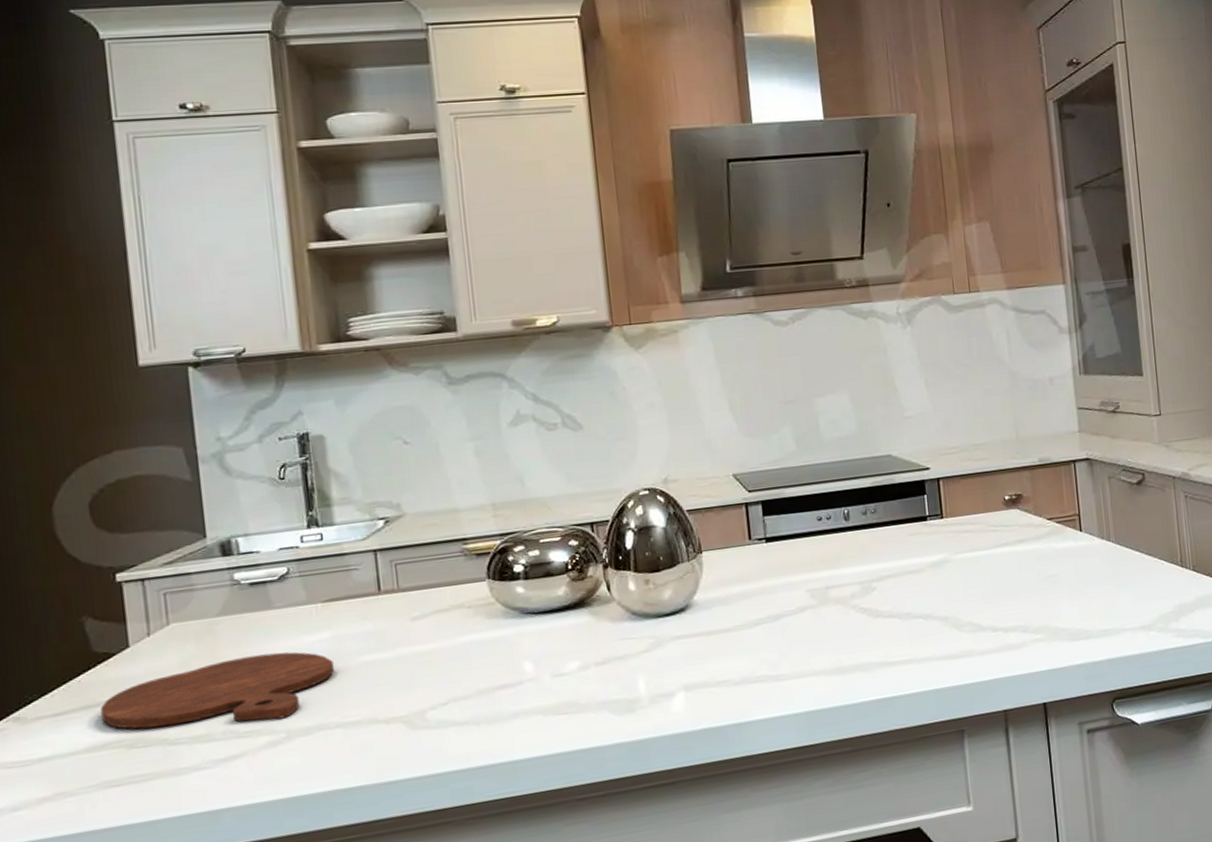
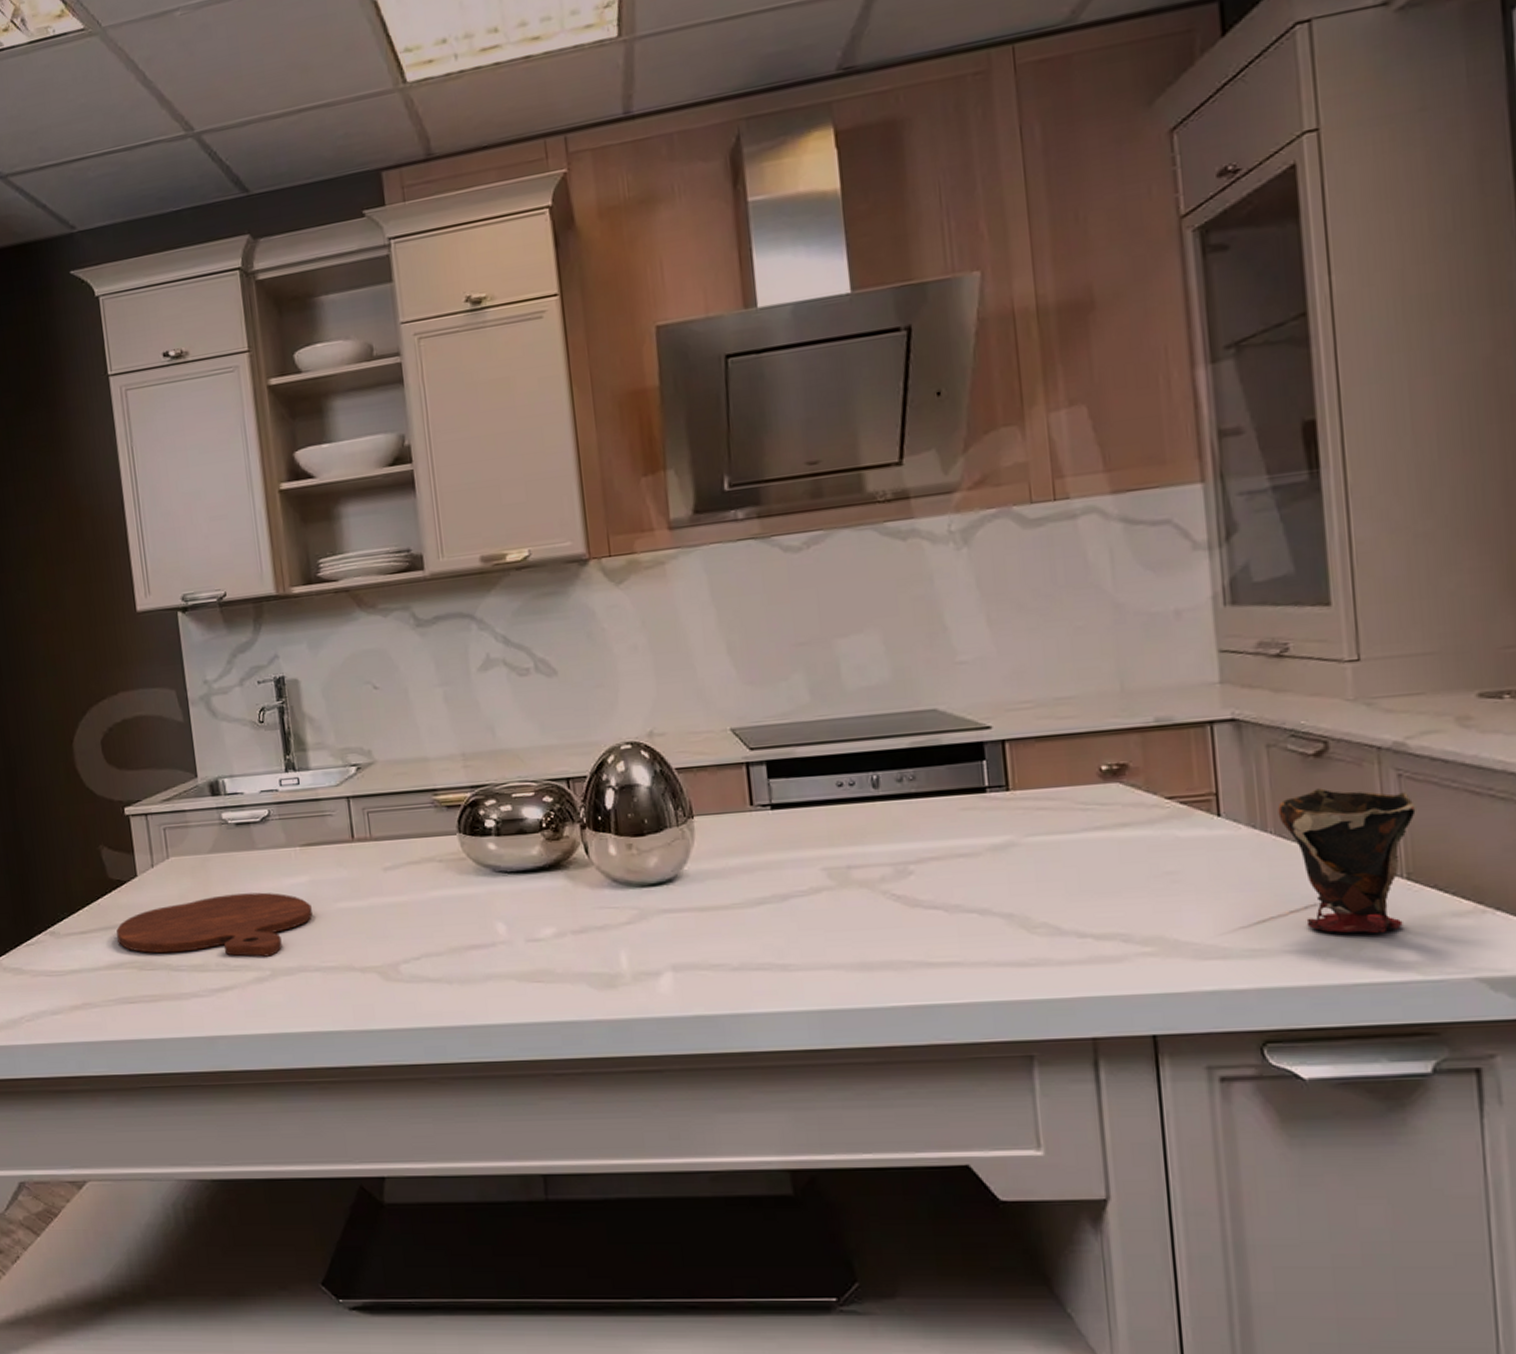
cup: none [1116,507,1196,613] -> present [1277,788,1416,933]

